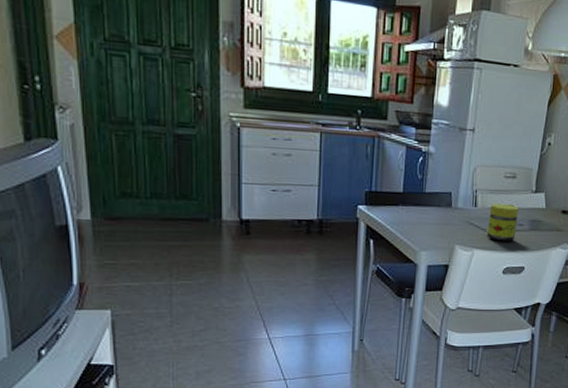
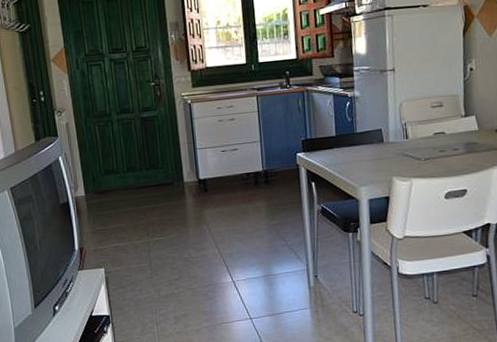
jar: present [486,203,519,242] -> none [421,131,452,168]

